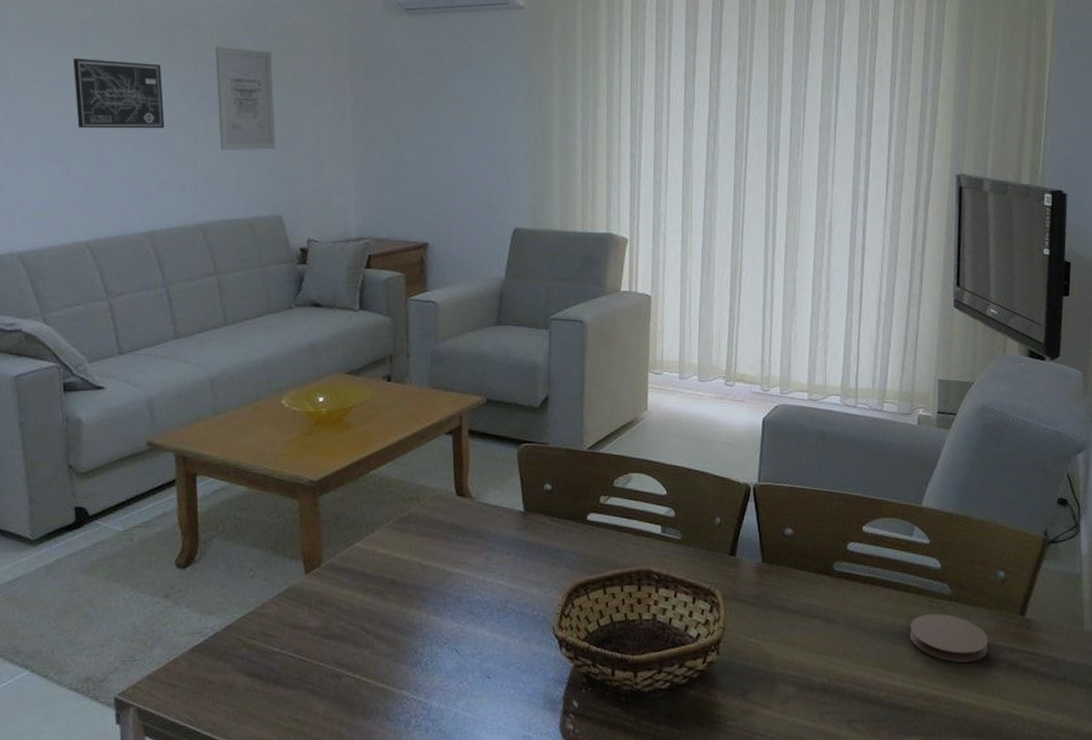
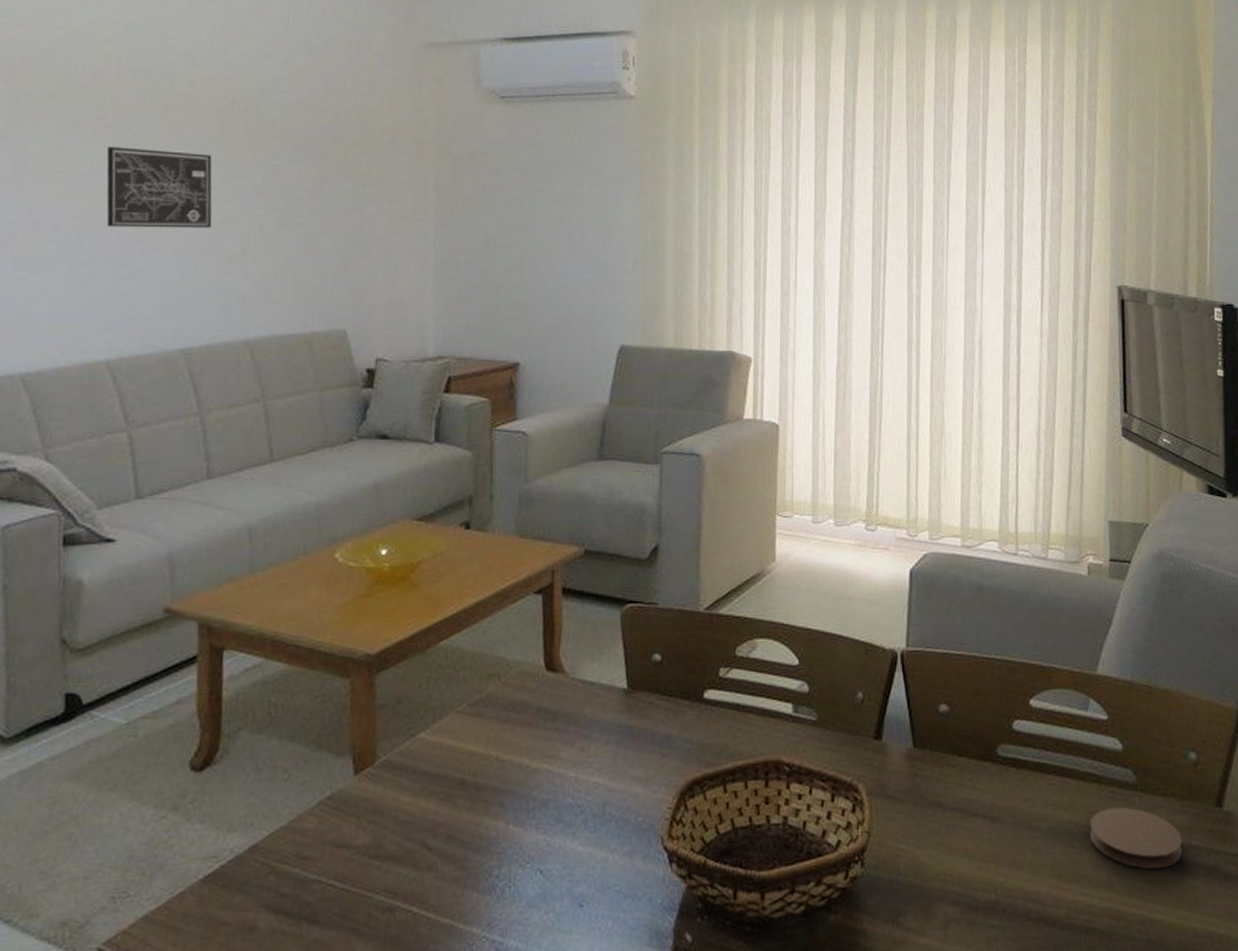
wall art: present [215,46,276,151] -> none [276,135,344,255]

